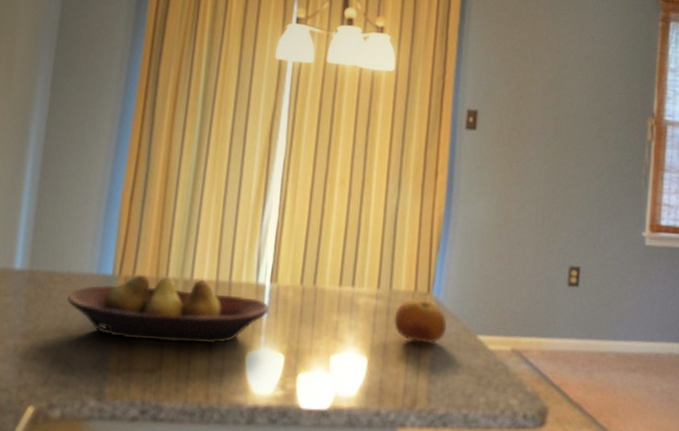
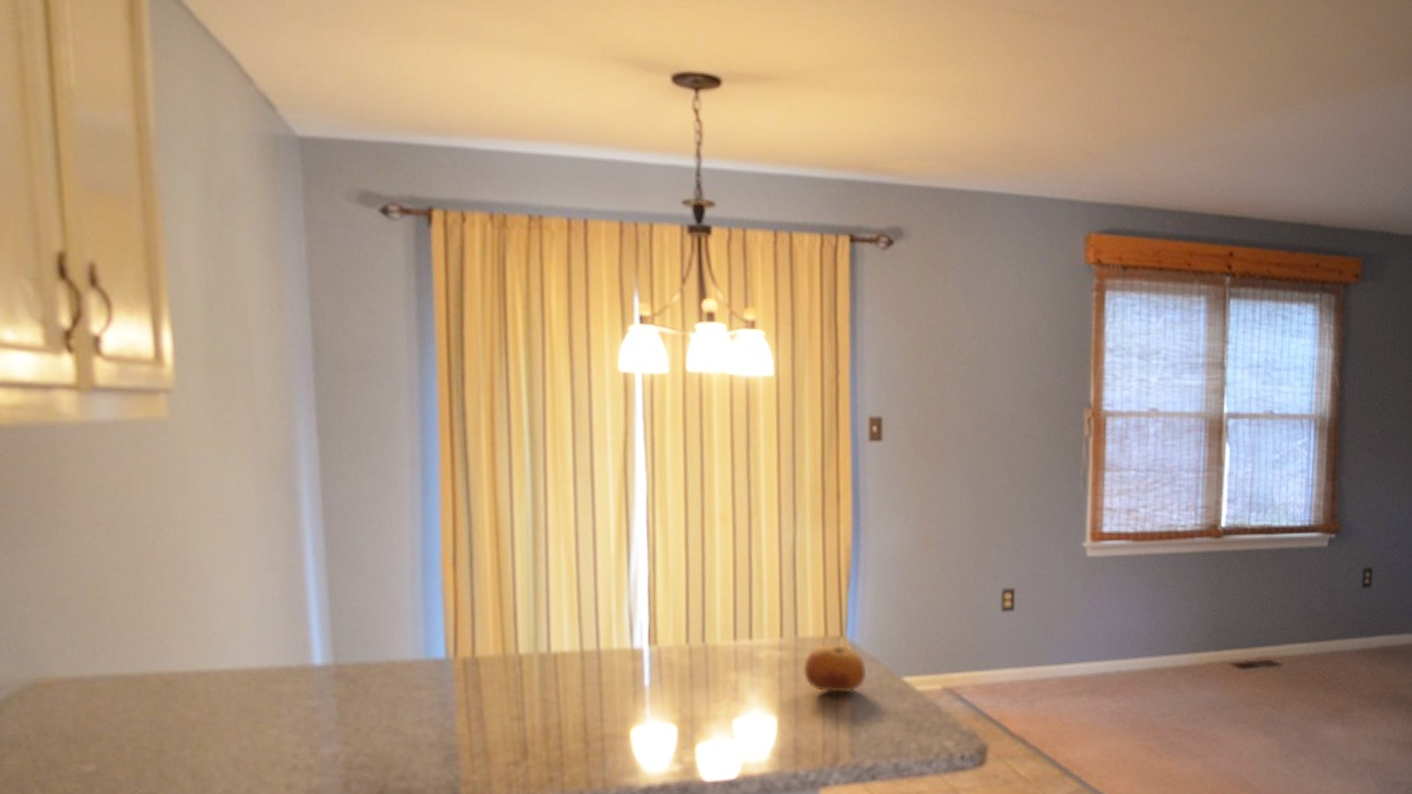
fruit bowl: present [67,274,269,344] -> none [391,652,651,730]

